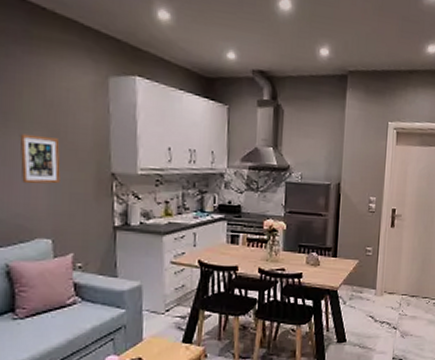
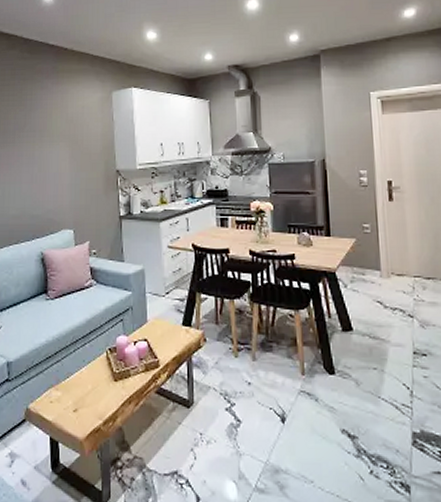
picture frame: present [19,133,61,184] -> none [50,145,79,185]

